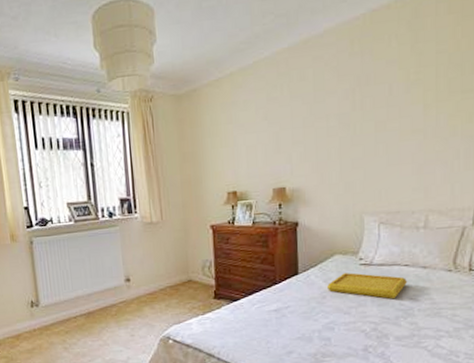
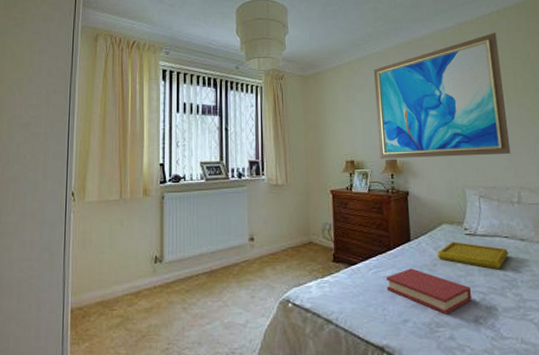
wall art: none [261,19,422,188] -> present [374,33,511,159]
hardback book: none [270,301,363,345] -> present [385,268,473,315]

